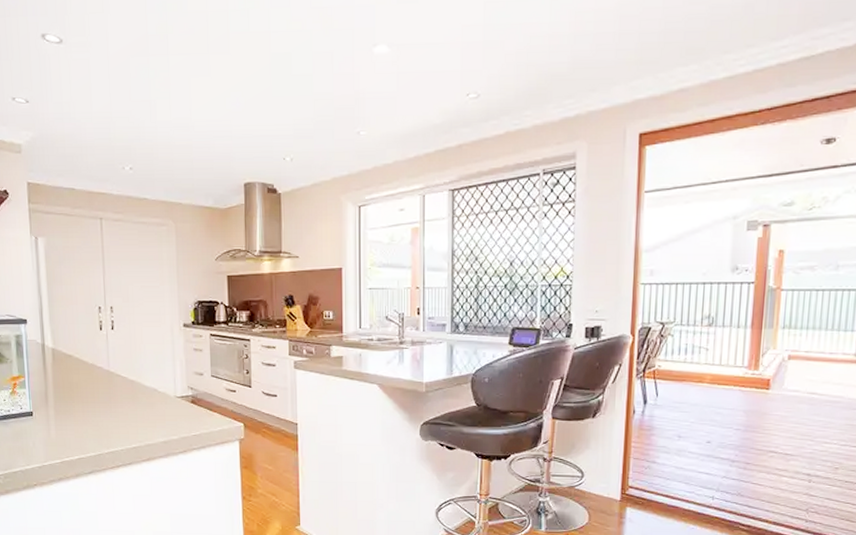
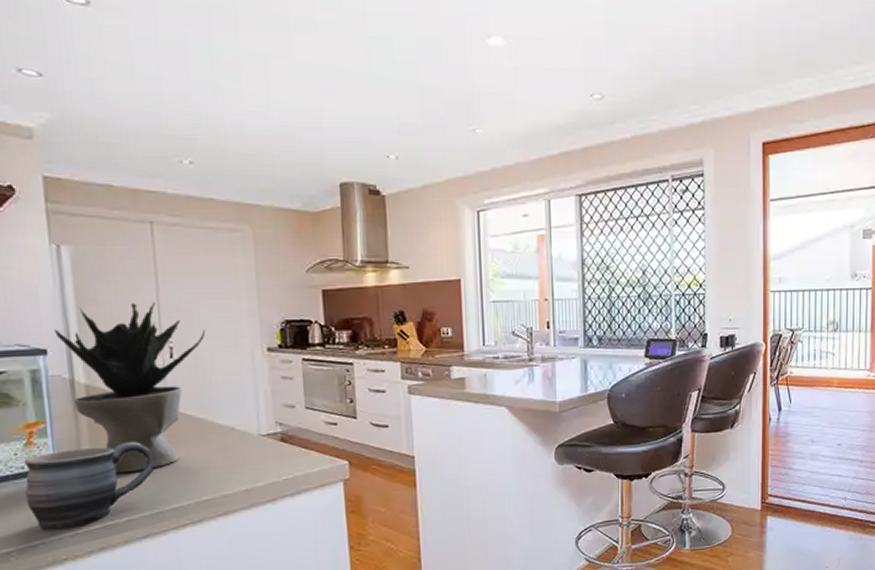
mug: none [9,396,98,460] -> present [23,442,154,529]
potted plant: none [32,283,138,421] -> present [55,301,206,474]

